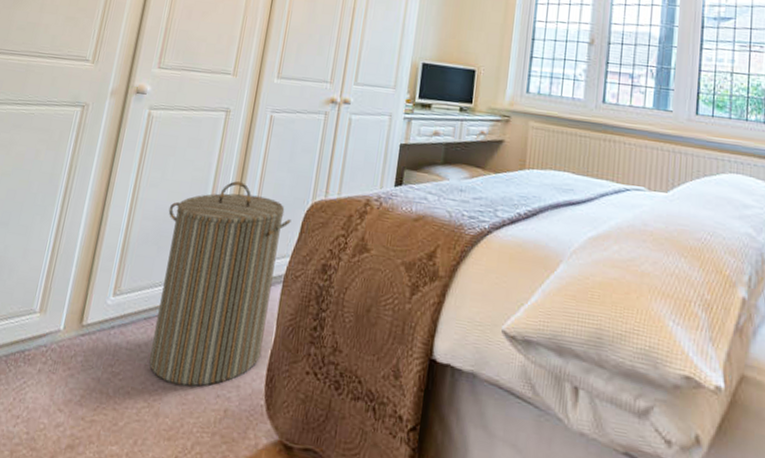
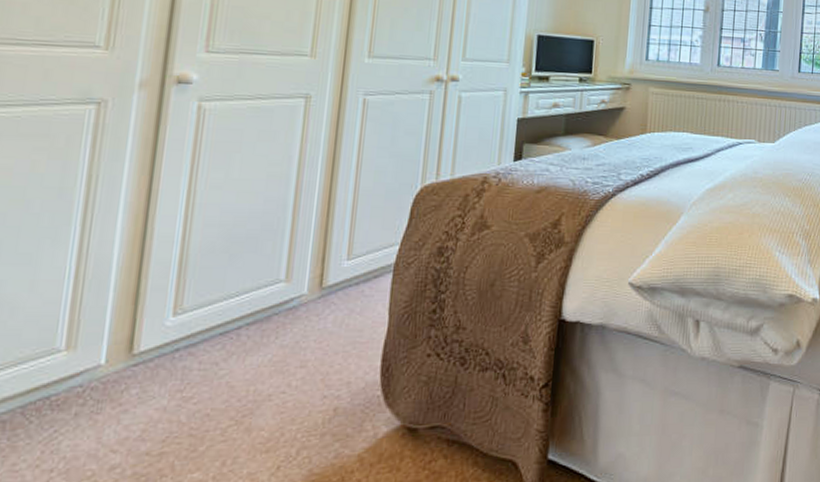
laundry hamper: present [149,181,291,387] -> none [232,173,398,395]

